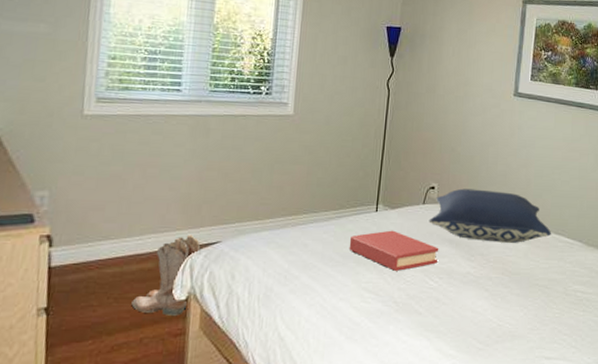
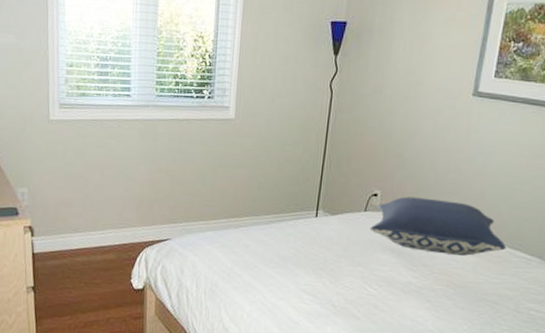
boots: present [131,234,201,316] -> none [99,231,154,302]
hardback book: present [349,230,439,271] -> none [288,236,380,276]

